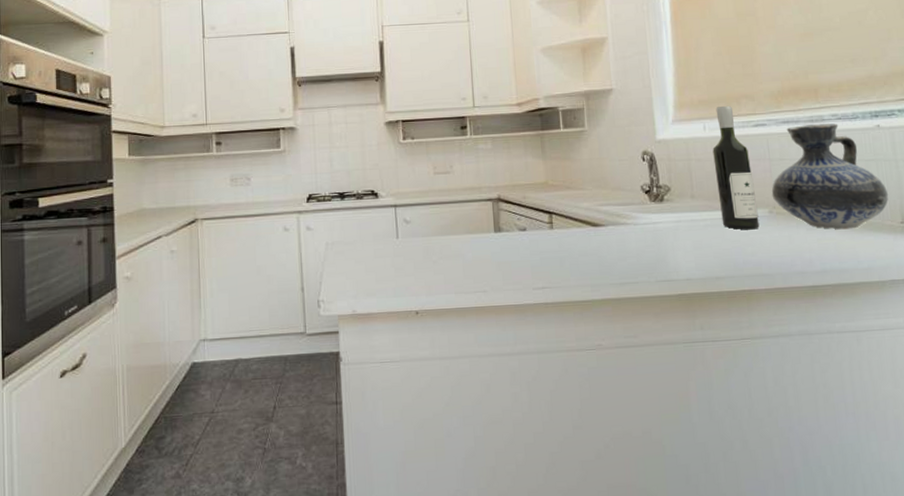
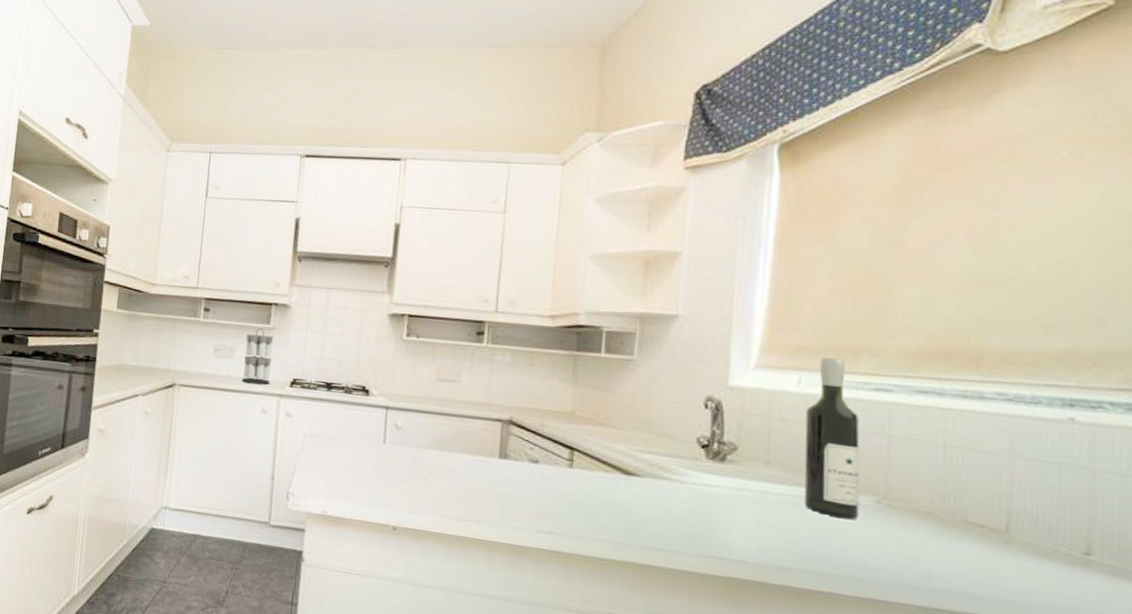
spice rack: none [259,152,288,206] -> present [242,327,273,385]
ceramic jug: present [771,123,889,230] -> none [884,399,1072,548]

